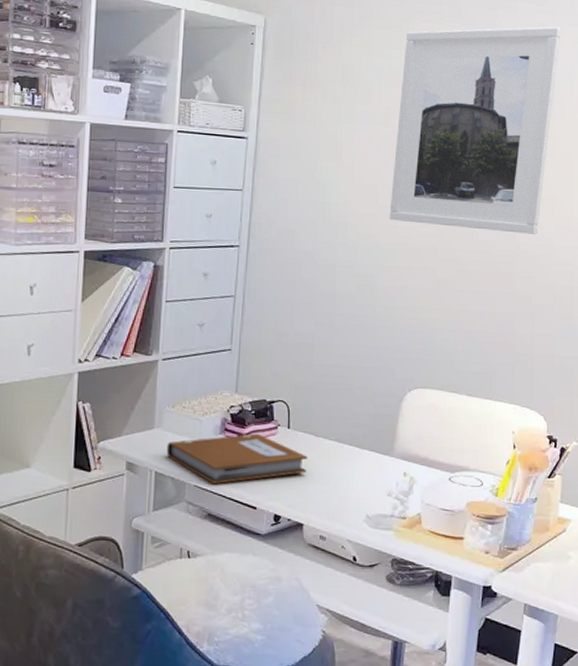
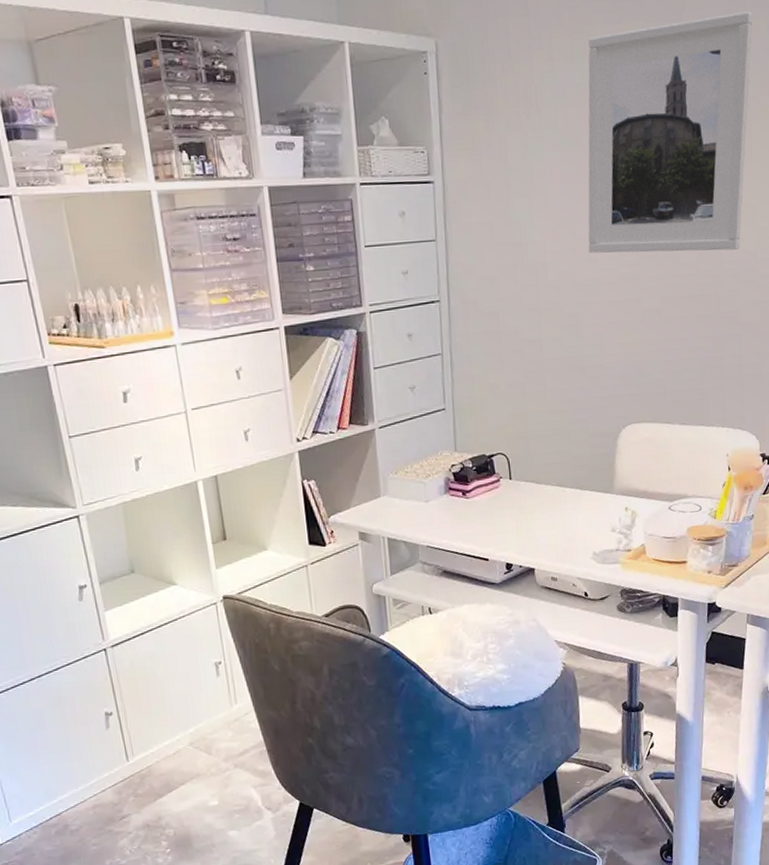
notebook: present [166,433,308,484] -> none [395,488,533,542]

